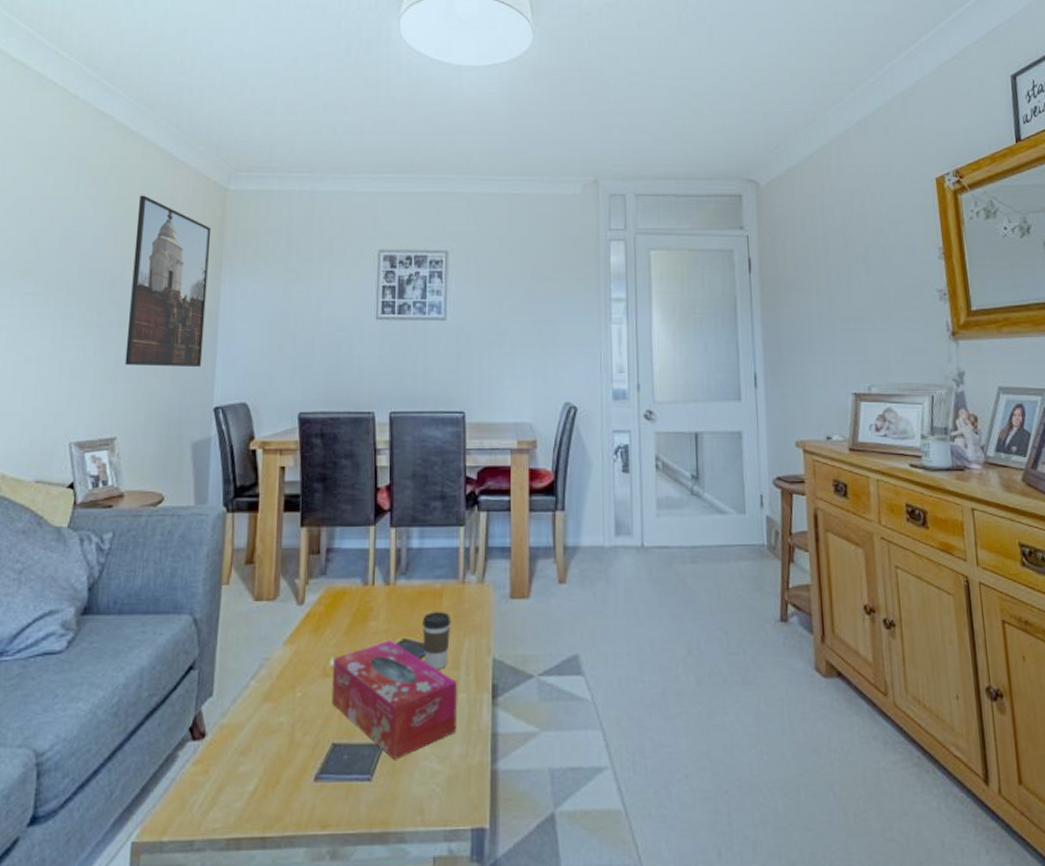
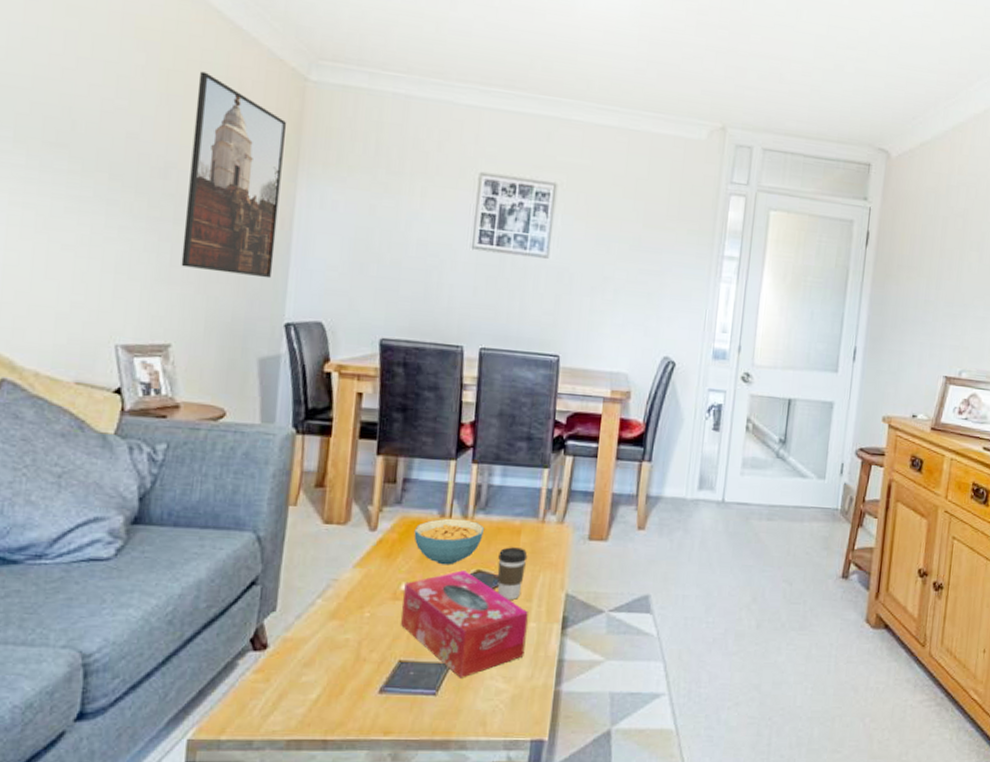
cereal bowl: none [339,586,407,636] -> present [414,518,485,565]

